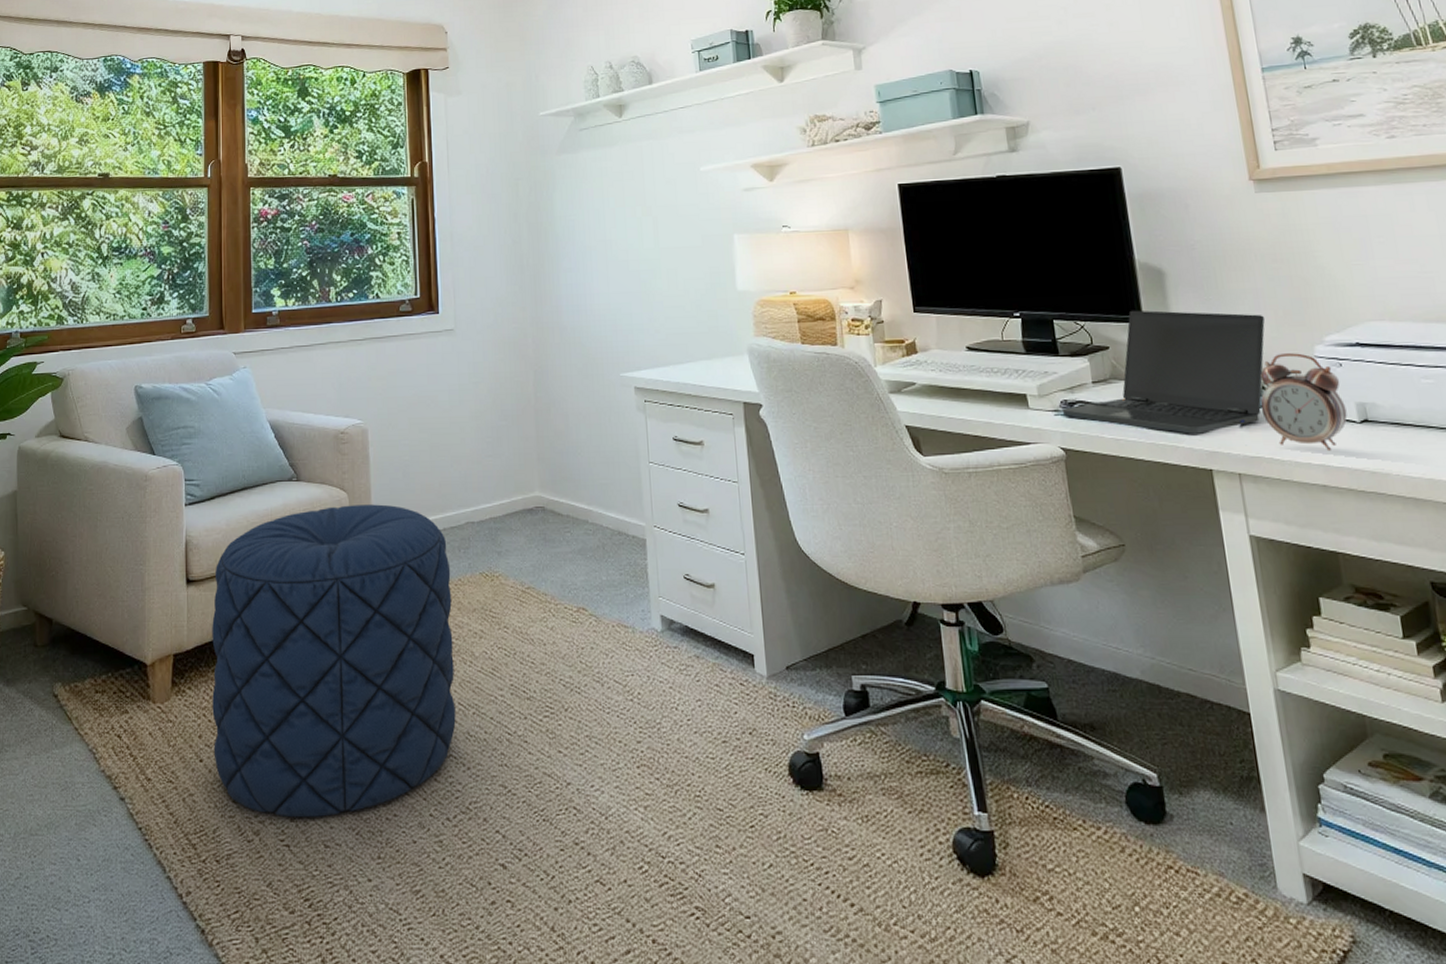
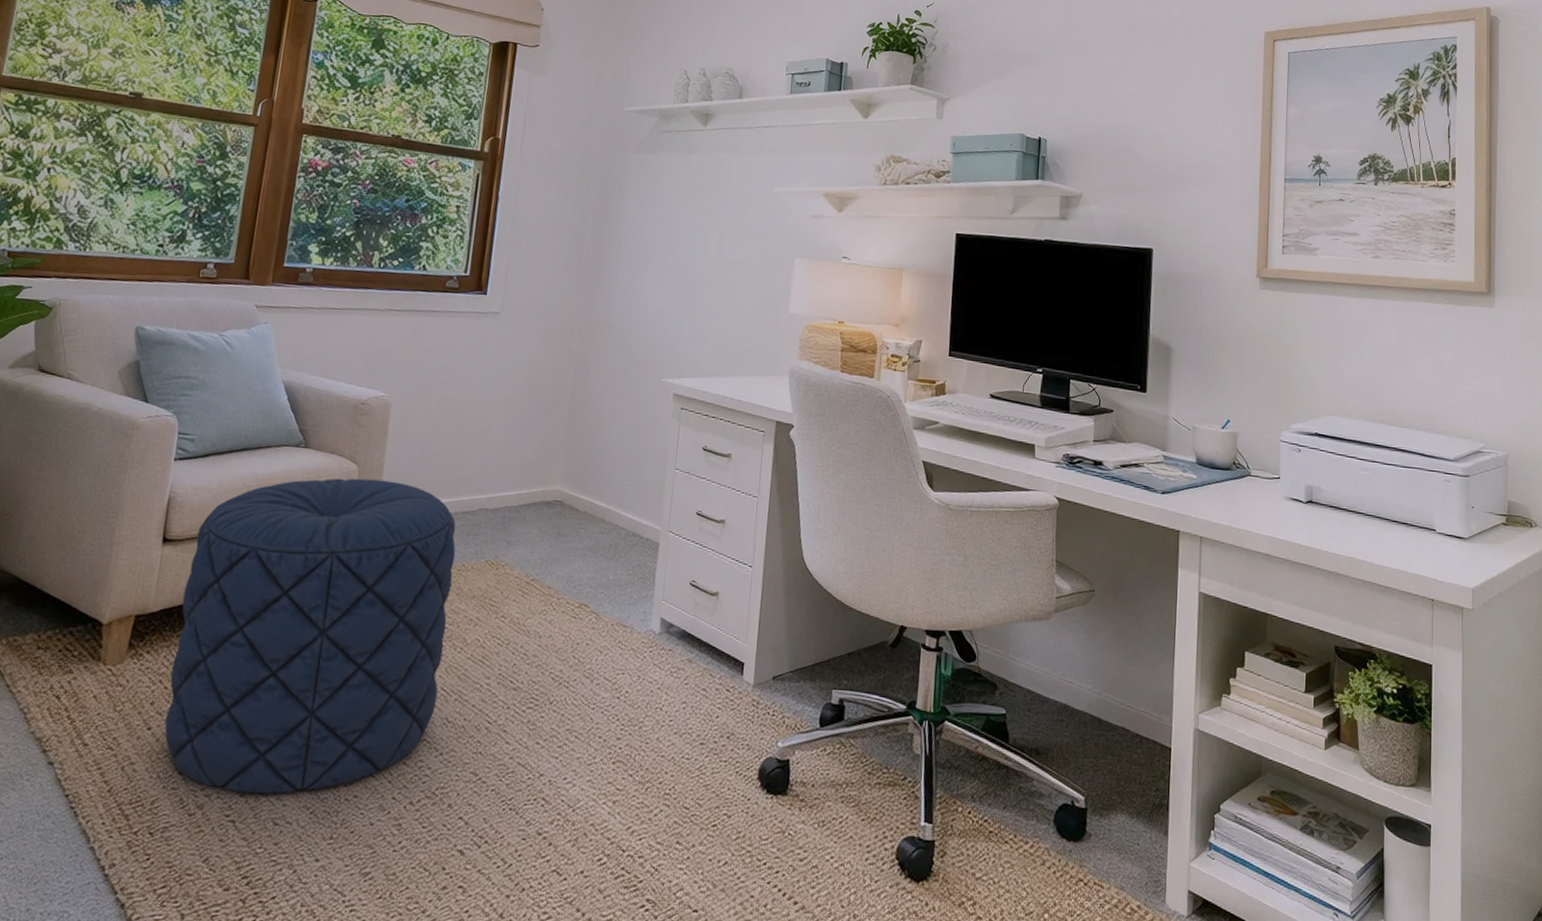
laptop: present [1061,310,1265,434] -> none [1062,379,1247,498]
alarm clock: present [1260,353,1348,452] -> none [1229,434,1297,525]

